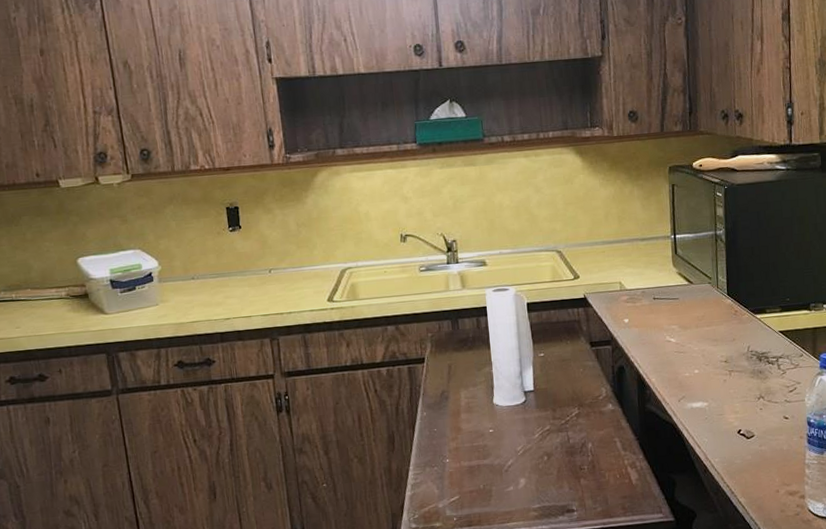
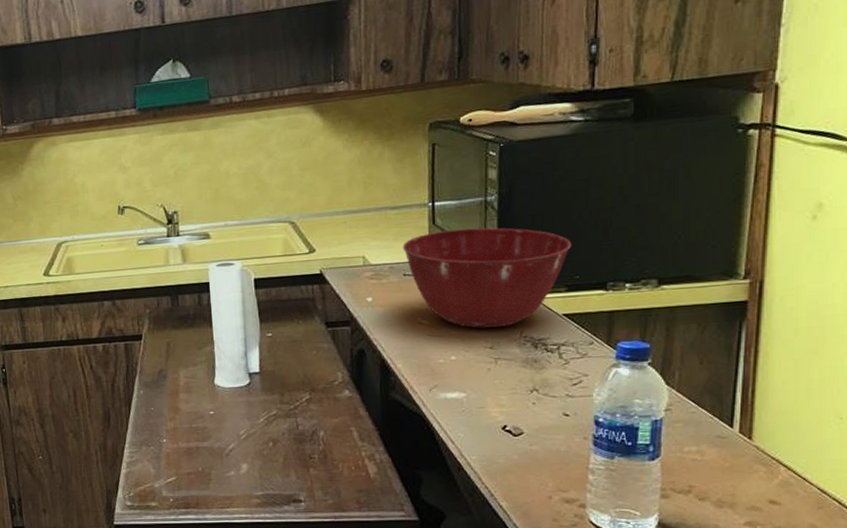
mixing bowl: none [651,257,782,345] -> present [402,227,571,329]

